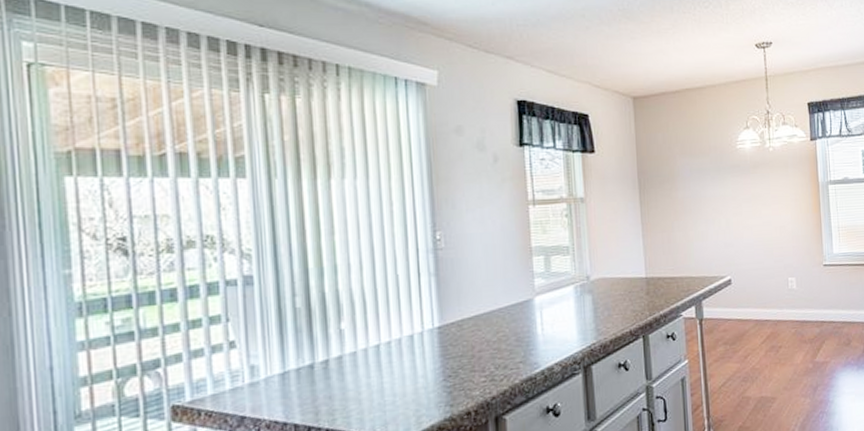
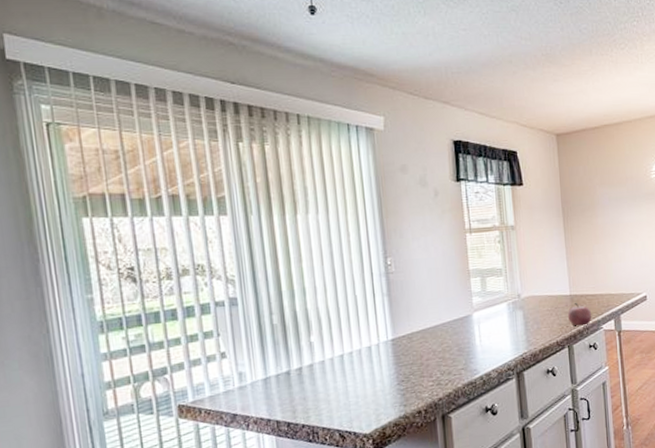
fruit: none [642,285,670,314] -> present [567,302,592,327]

